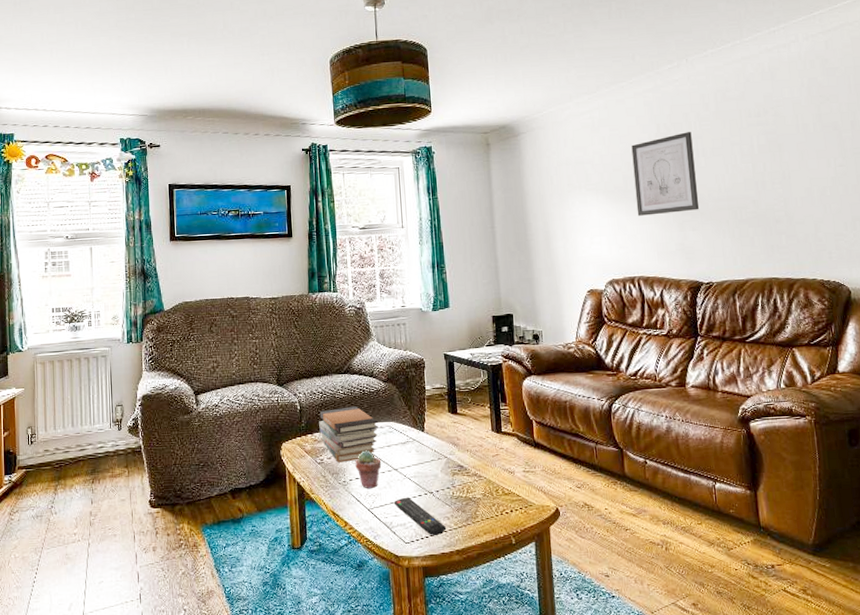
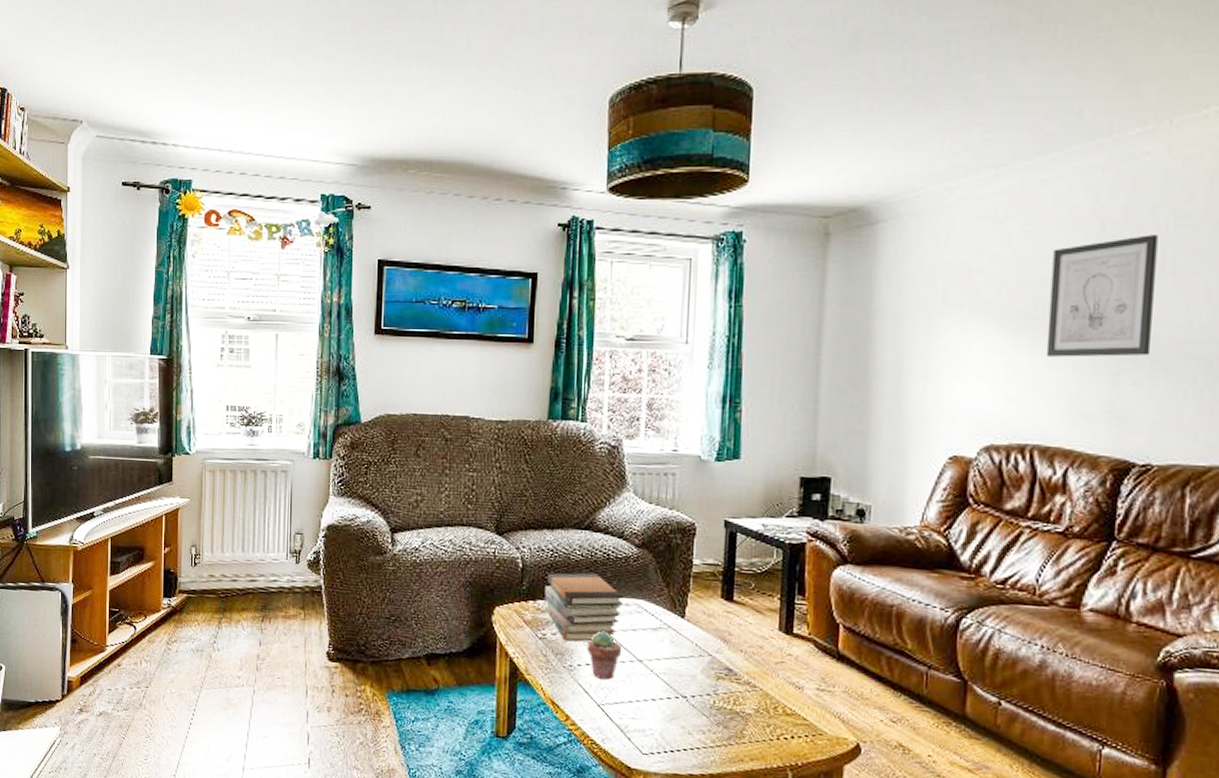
remote control: present [393,497,447,535] -> none [632,697,700,751]

